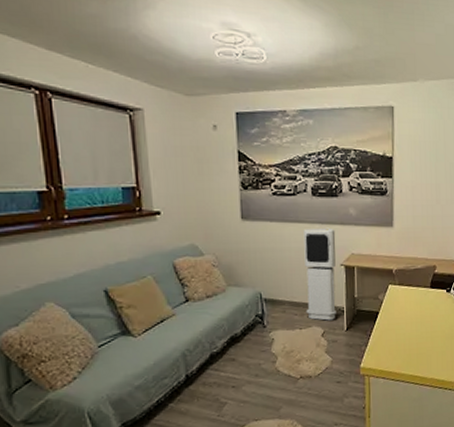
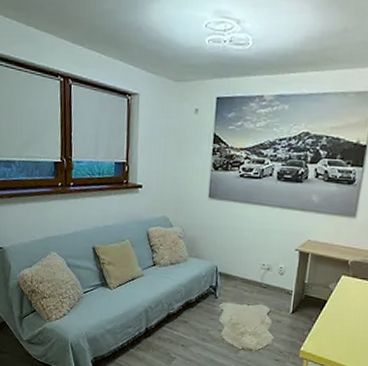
air purifier: present [303,227,336,321] -> none [255,212,295,302]

